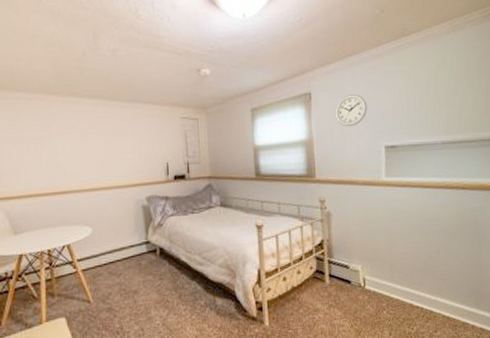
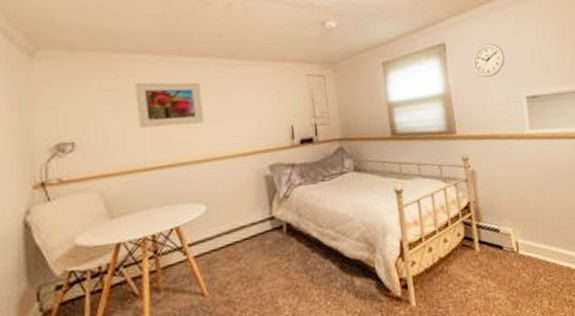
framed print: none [33,119,91,160] -> present [134,82,204,129]

